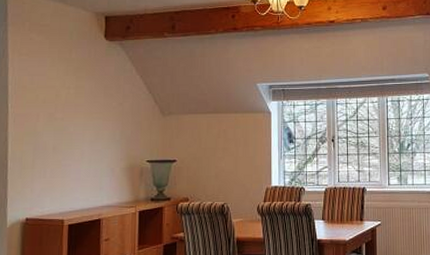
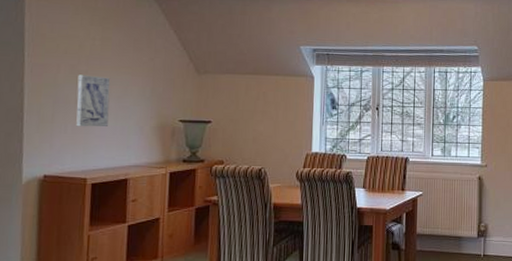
wall art: none [54,122,84,171] -> present [76,75,111,127]

